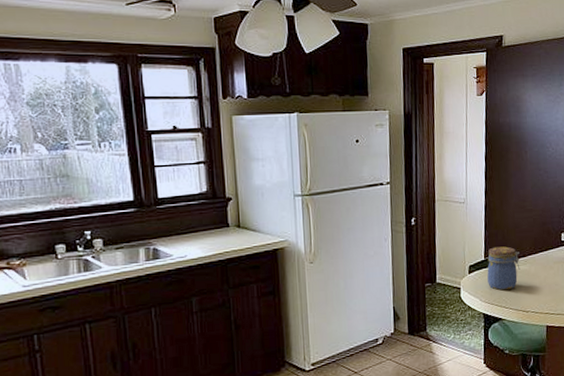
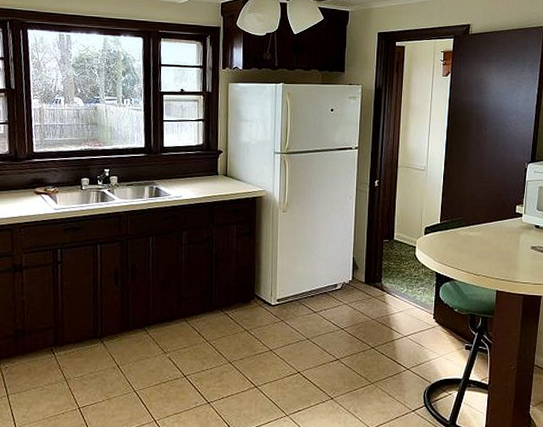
jar: present [487,246,520,291] -> none [442,212,474,253]

